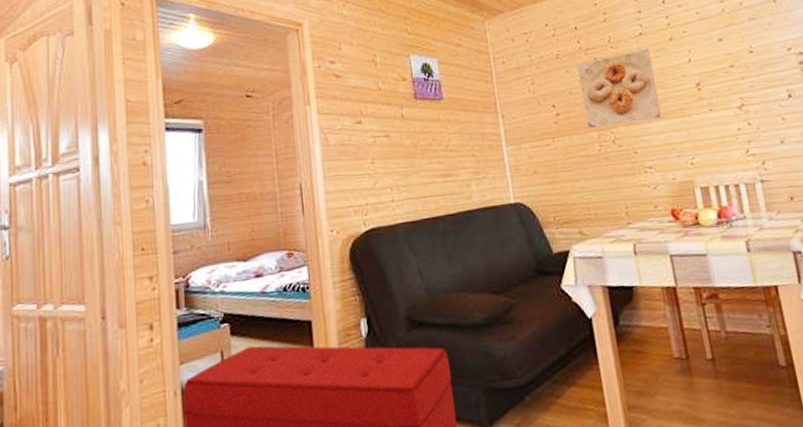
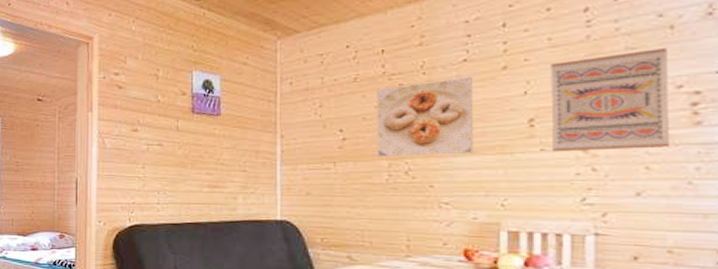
wall art: none [702,17,794,111] -> present [550,47,671,152]

